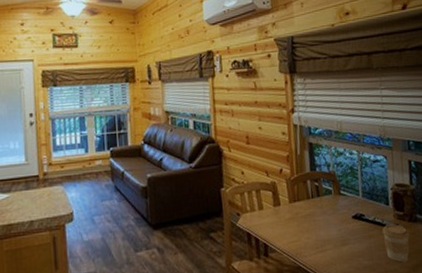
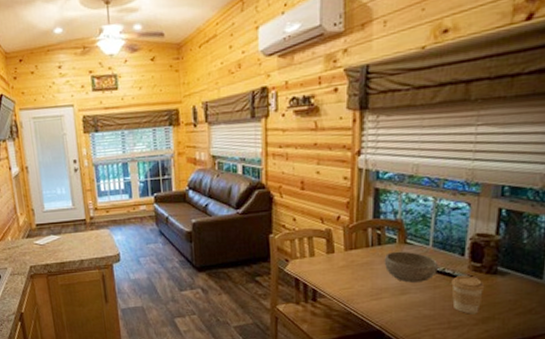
bowl: none [323,202,369,233] -> present [384,251,438,283]

